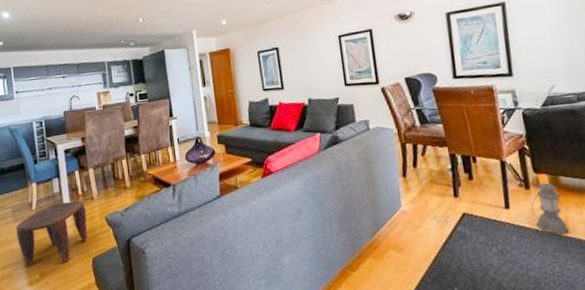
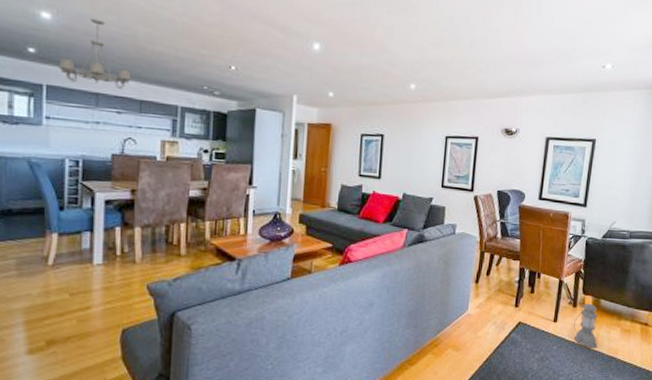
stool: present [16,200,88,268] -> none [19,261,124,333]
chandelier: none [19,8,68,61] -> present [58,18,131,89]

